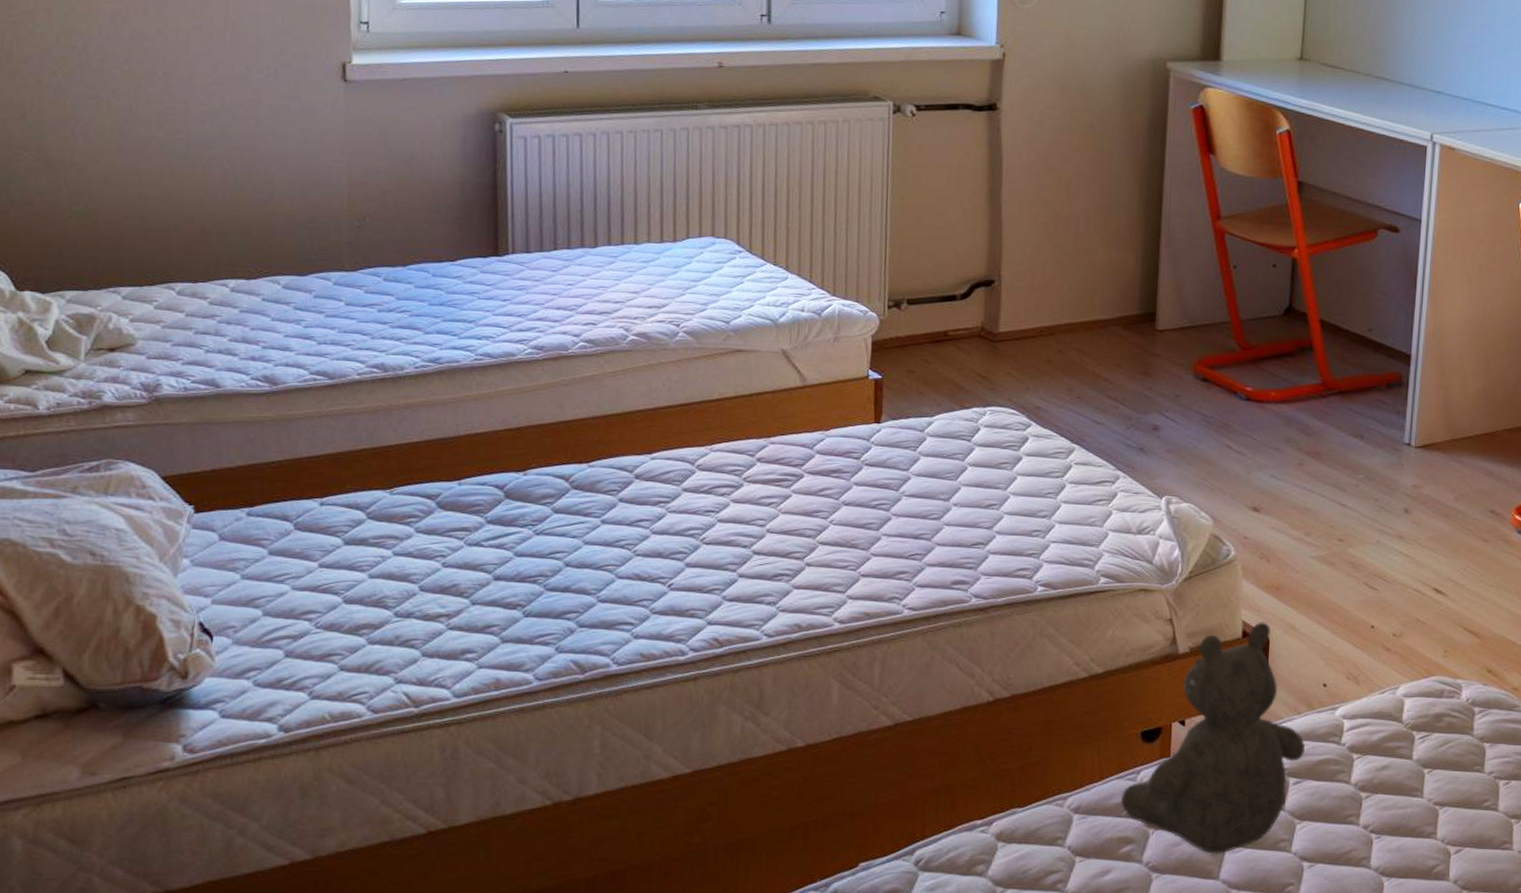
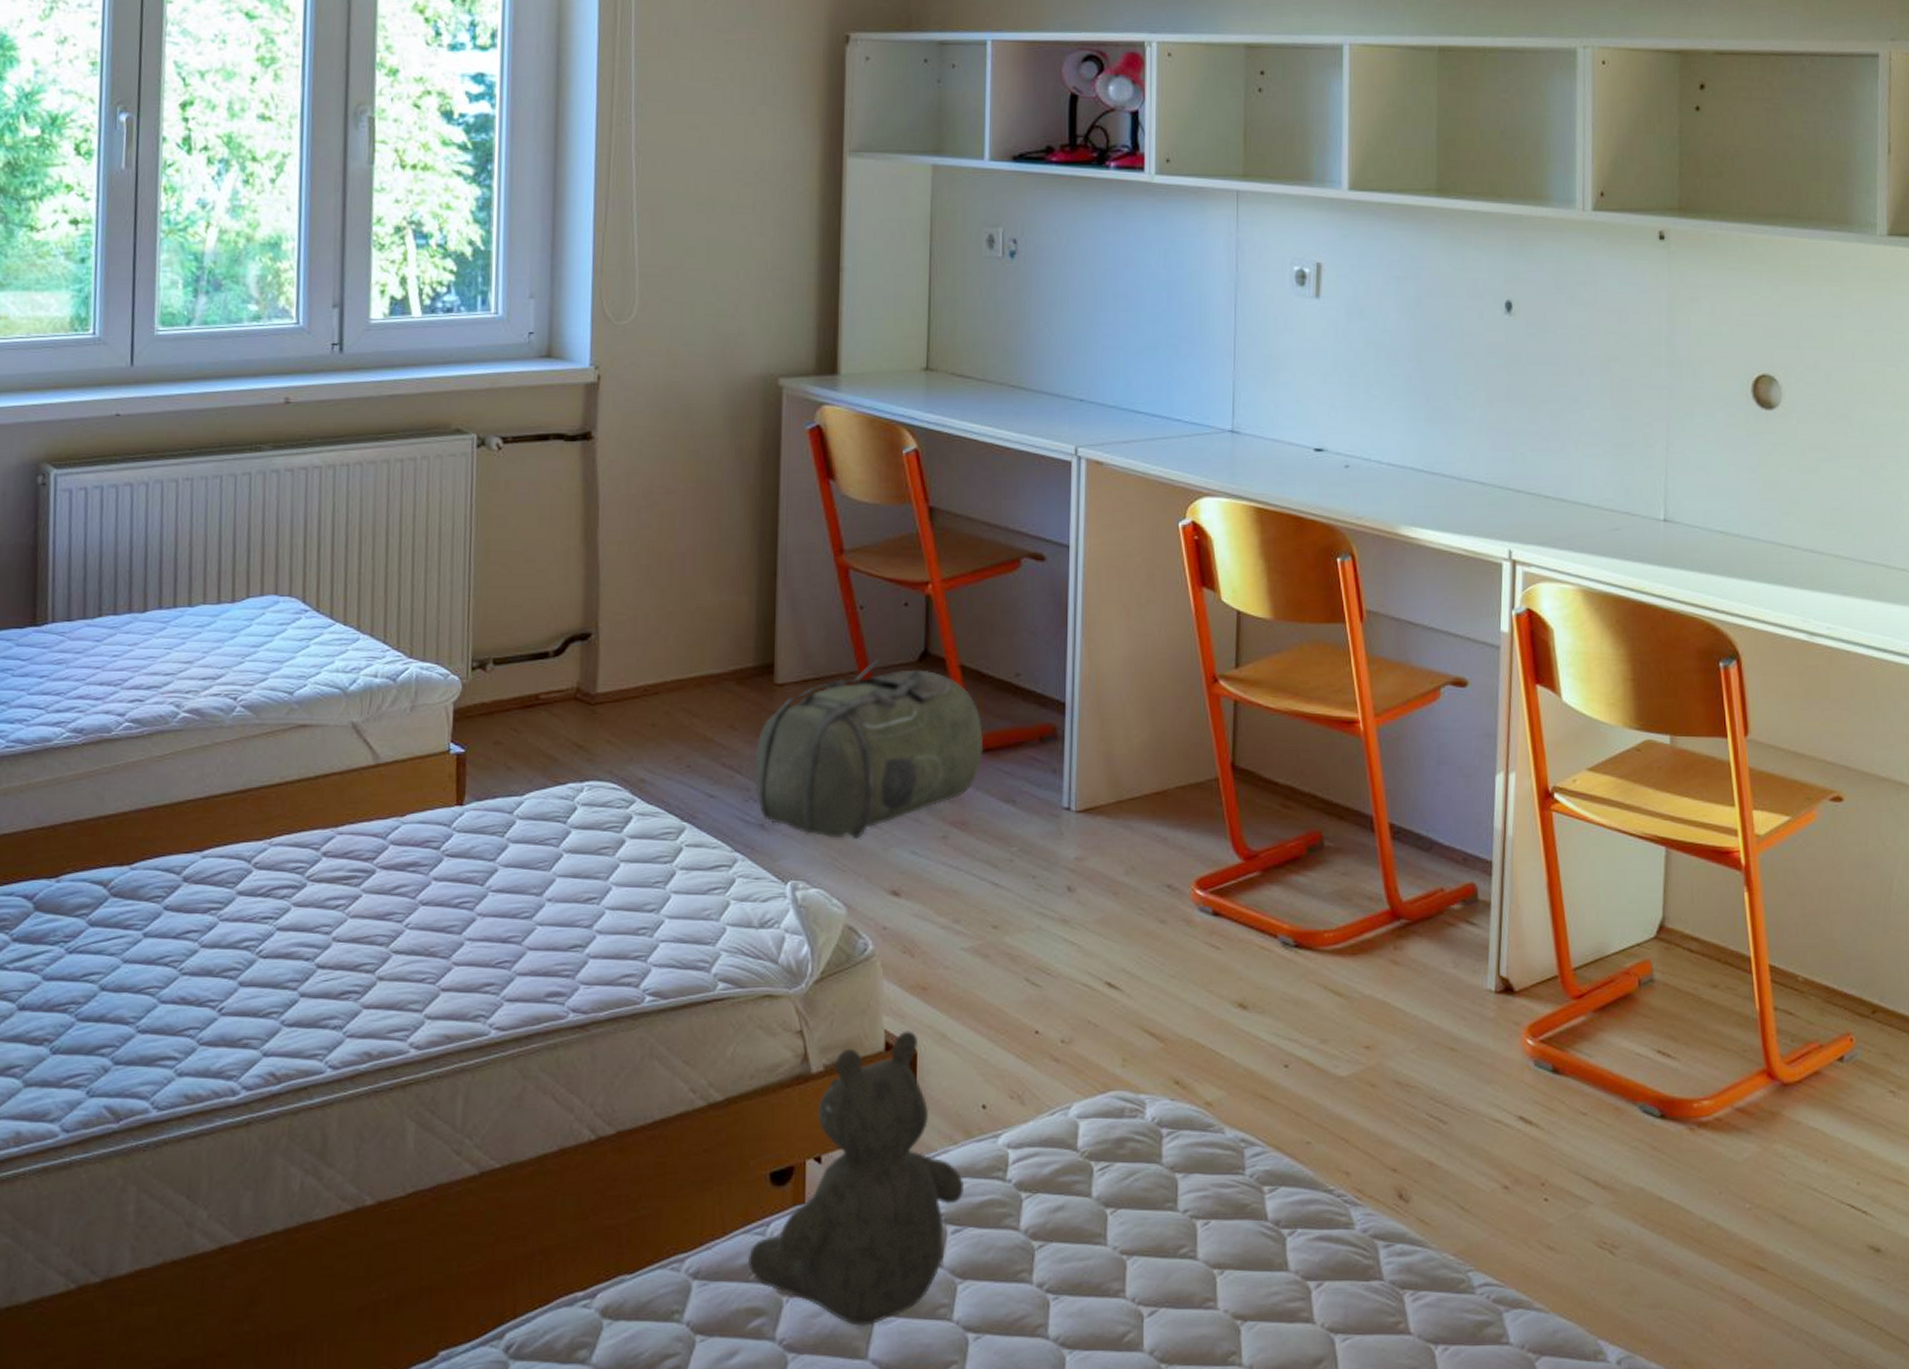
backpack: none [1136,312,1337,463] -> present [754,659,983,839]

